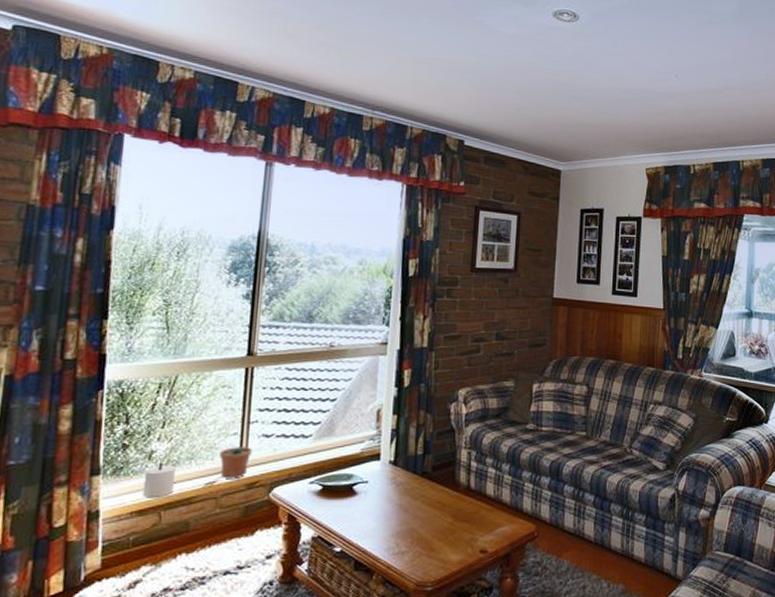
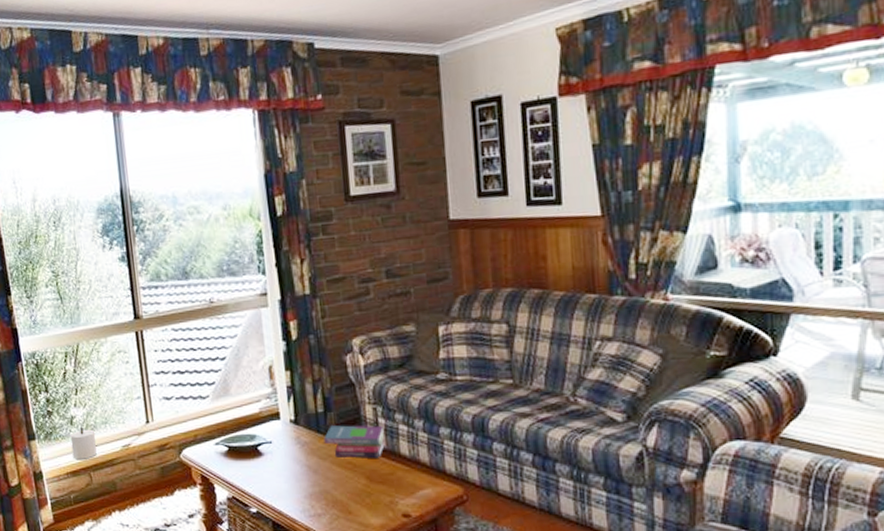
planter: present [220,447,253,480] -> none [129,410,157,442]
books: none [419,467,474,498] -> present [324,425,385,458]

